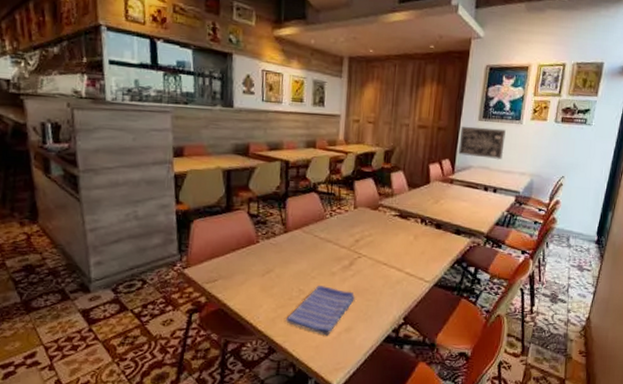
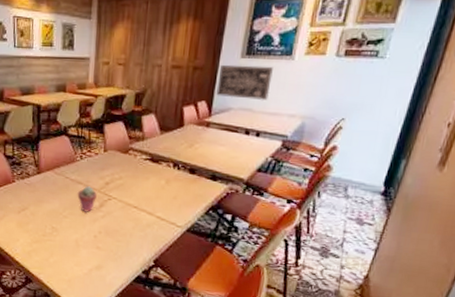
dish towel: present [285,286,355,336] -> none [39,224,105,272]
potted succulent: none [326,244,347,273] -> present [77,186,97,213]

